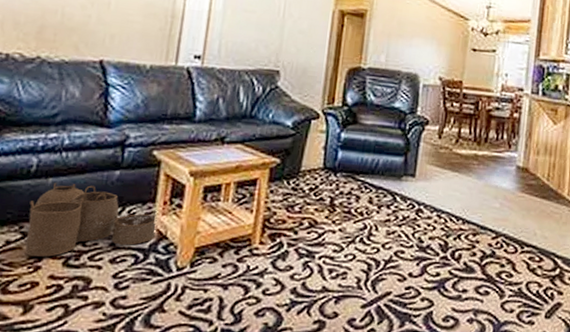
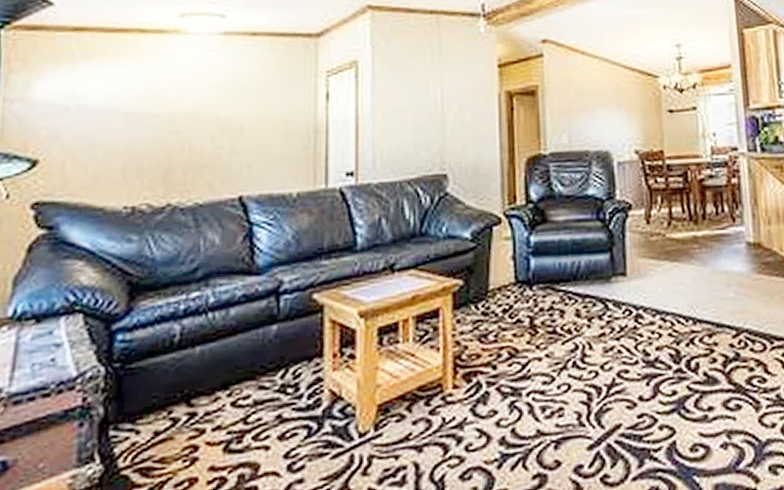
woven basket: present [24,183,158,257] -> none [176,347,329,446]

